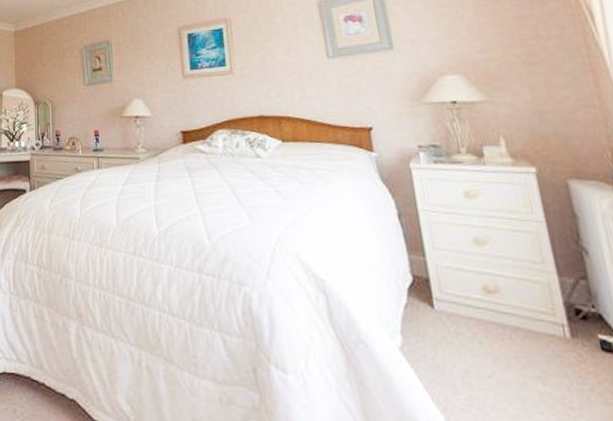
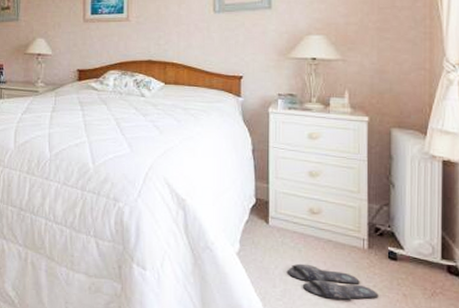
slippers: none [468,360,600,411] -> present [287,263,379,301]

